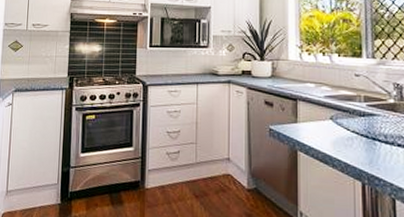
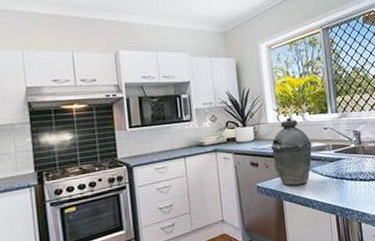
kettle: none [289,56,339,138] -> present [270,117,312,186]

